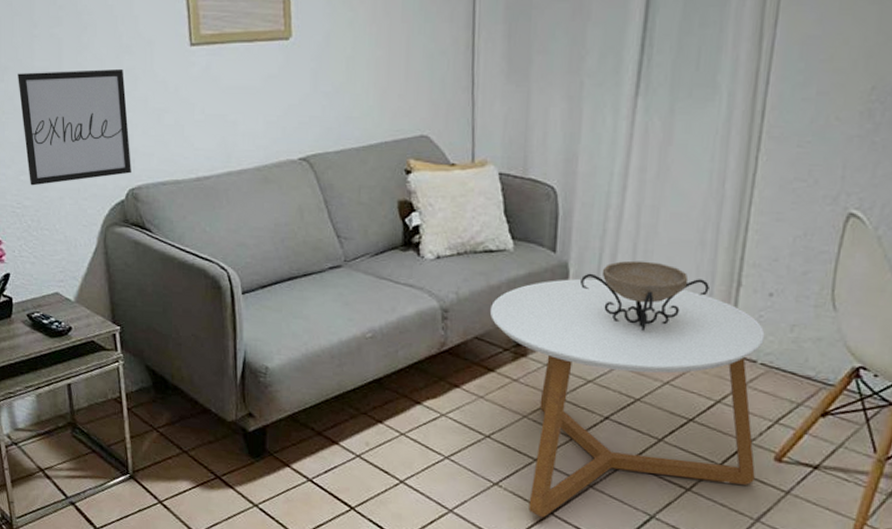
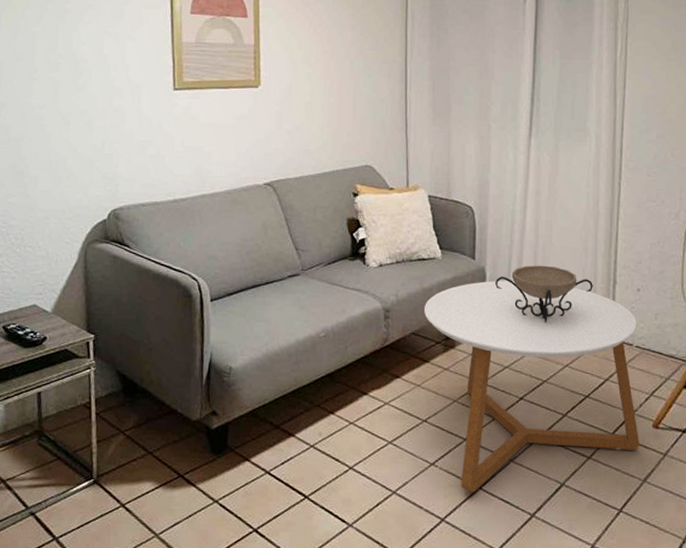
wall art: present [18,69,131,186] -> none [14,107,115,207]

